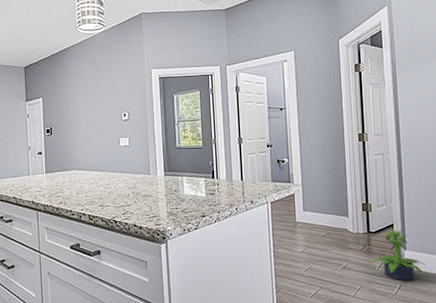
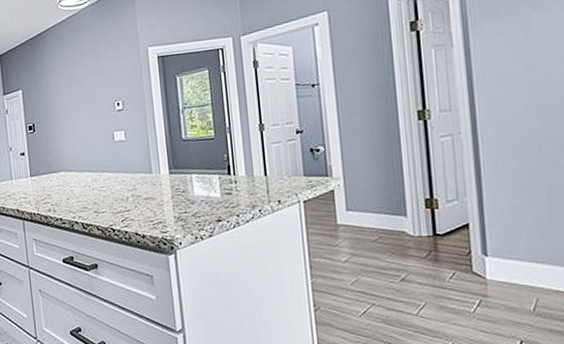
potted plant: present [370,230,425,281] -> none [438,231,515,295]

